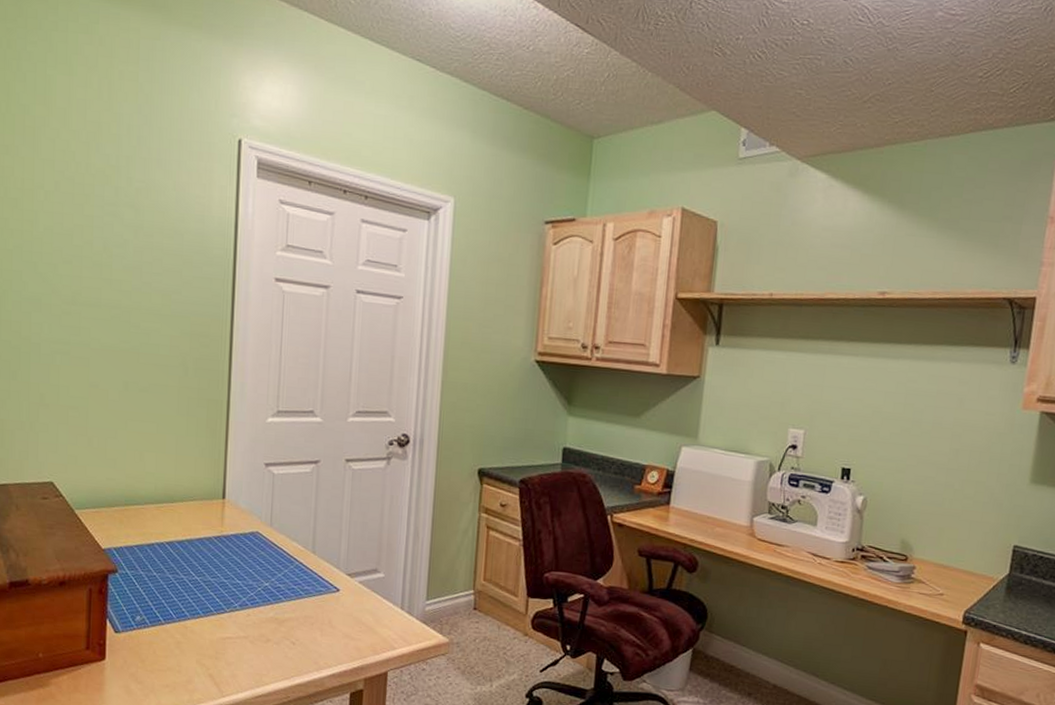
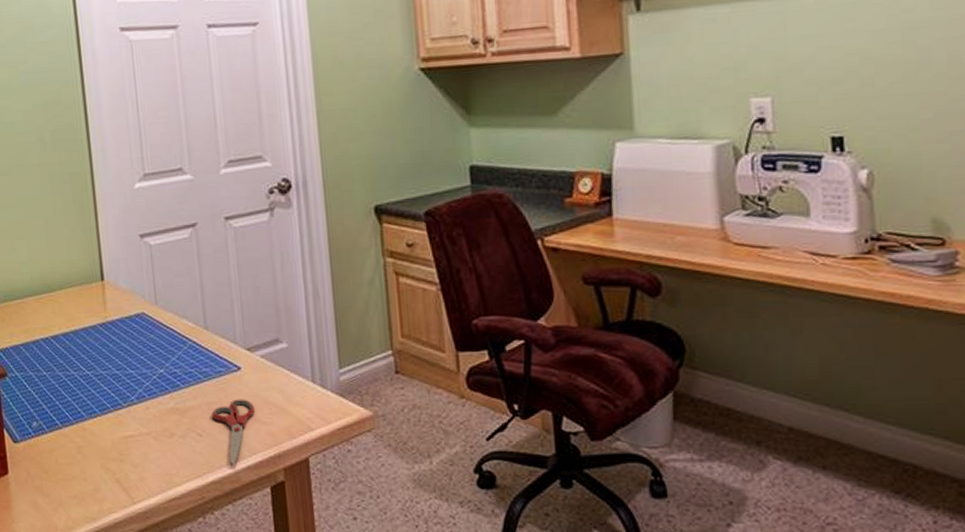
shears: none [307,616,346,671] -> present [212,399,255,464]

